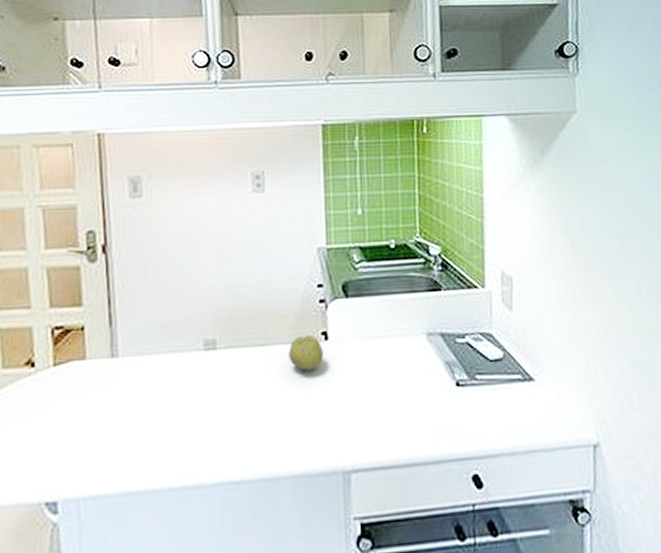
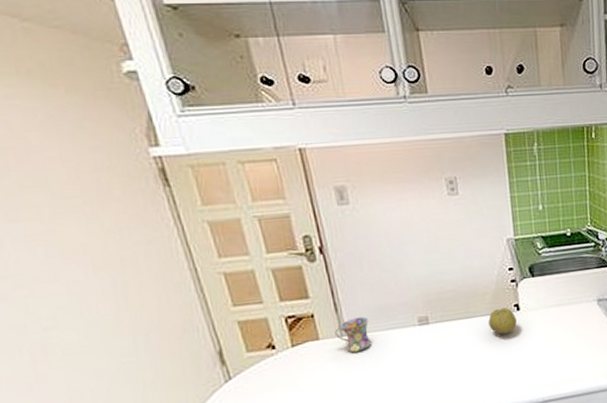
mug: none [105,334,146,379] -> present [335,316,372,352]

